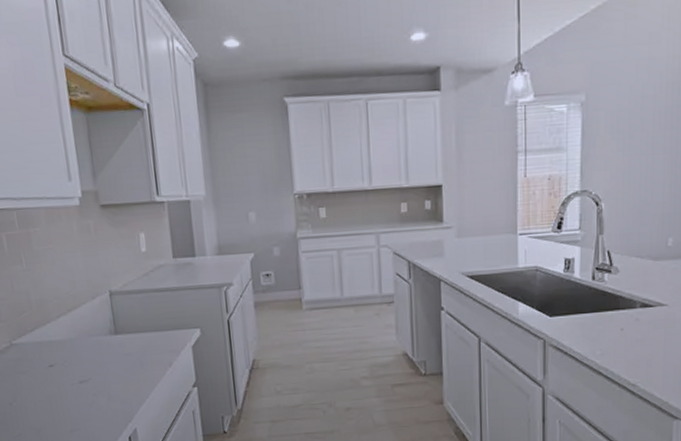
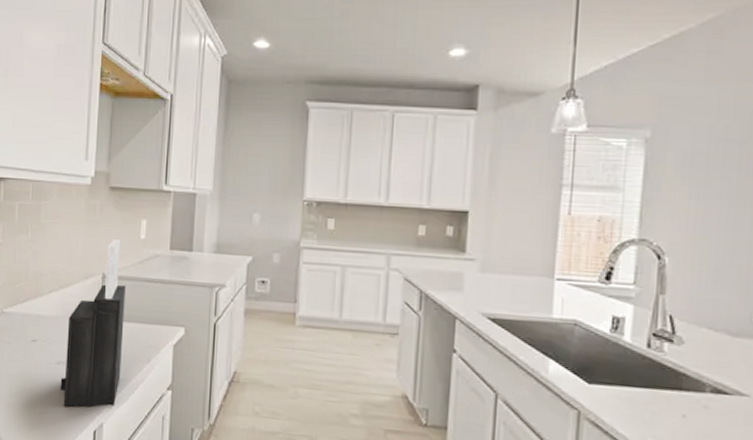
knife block: none [82,256,146,421] -> present [60,240,126,407]

